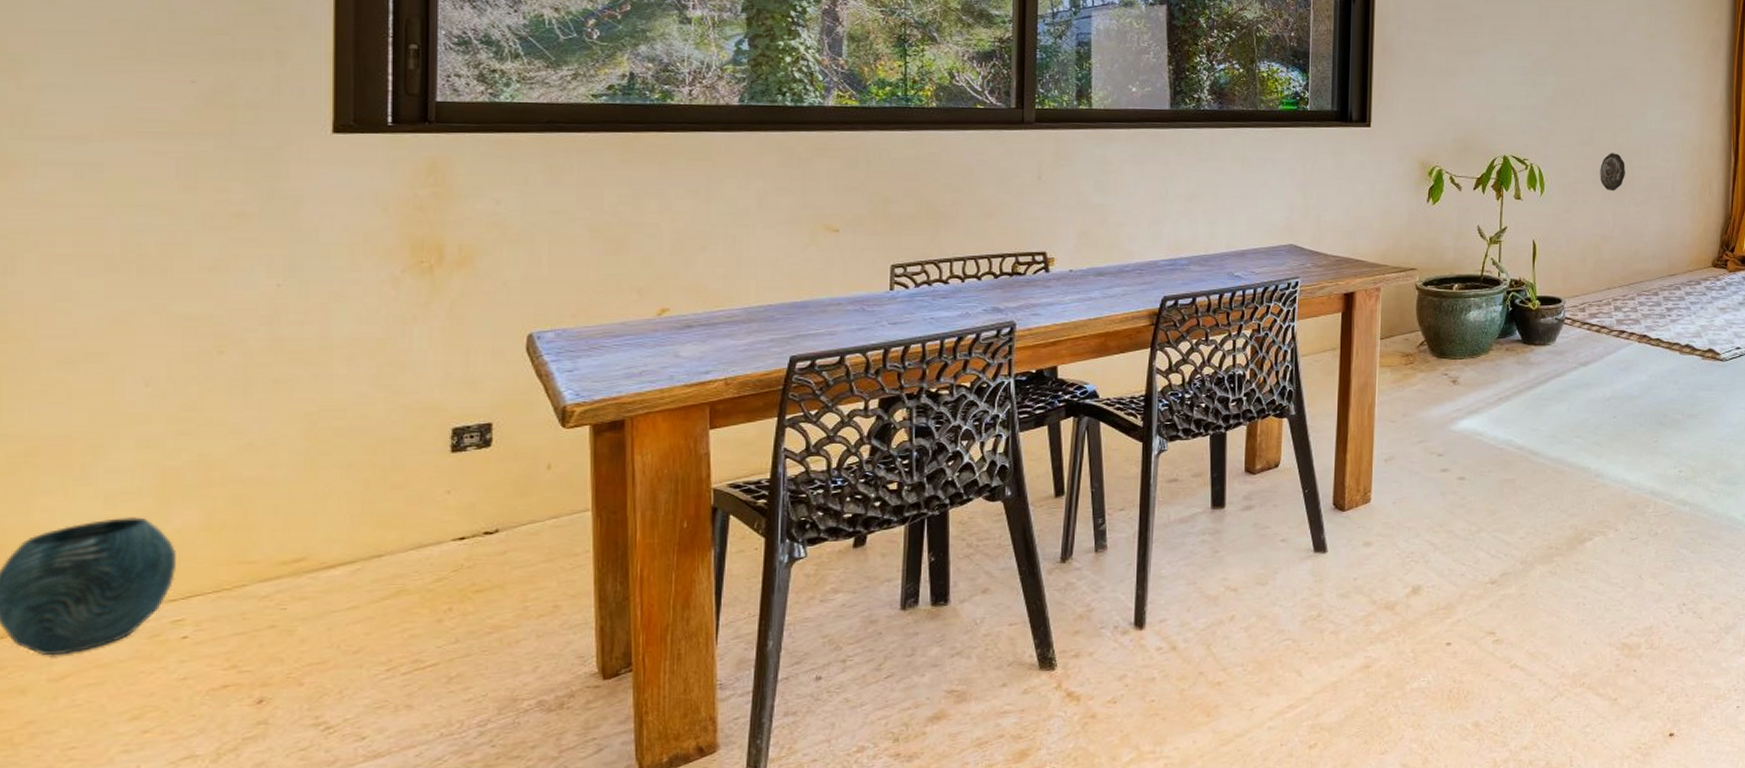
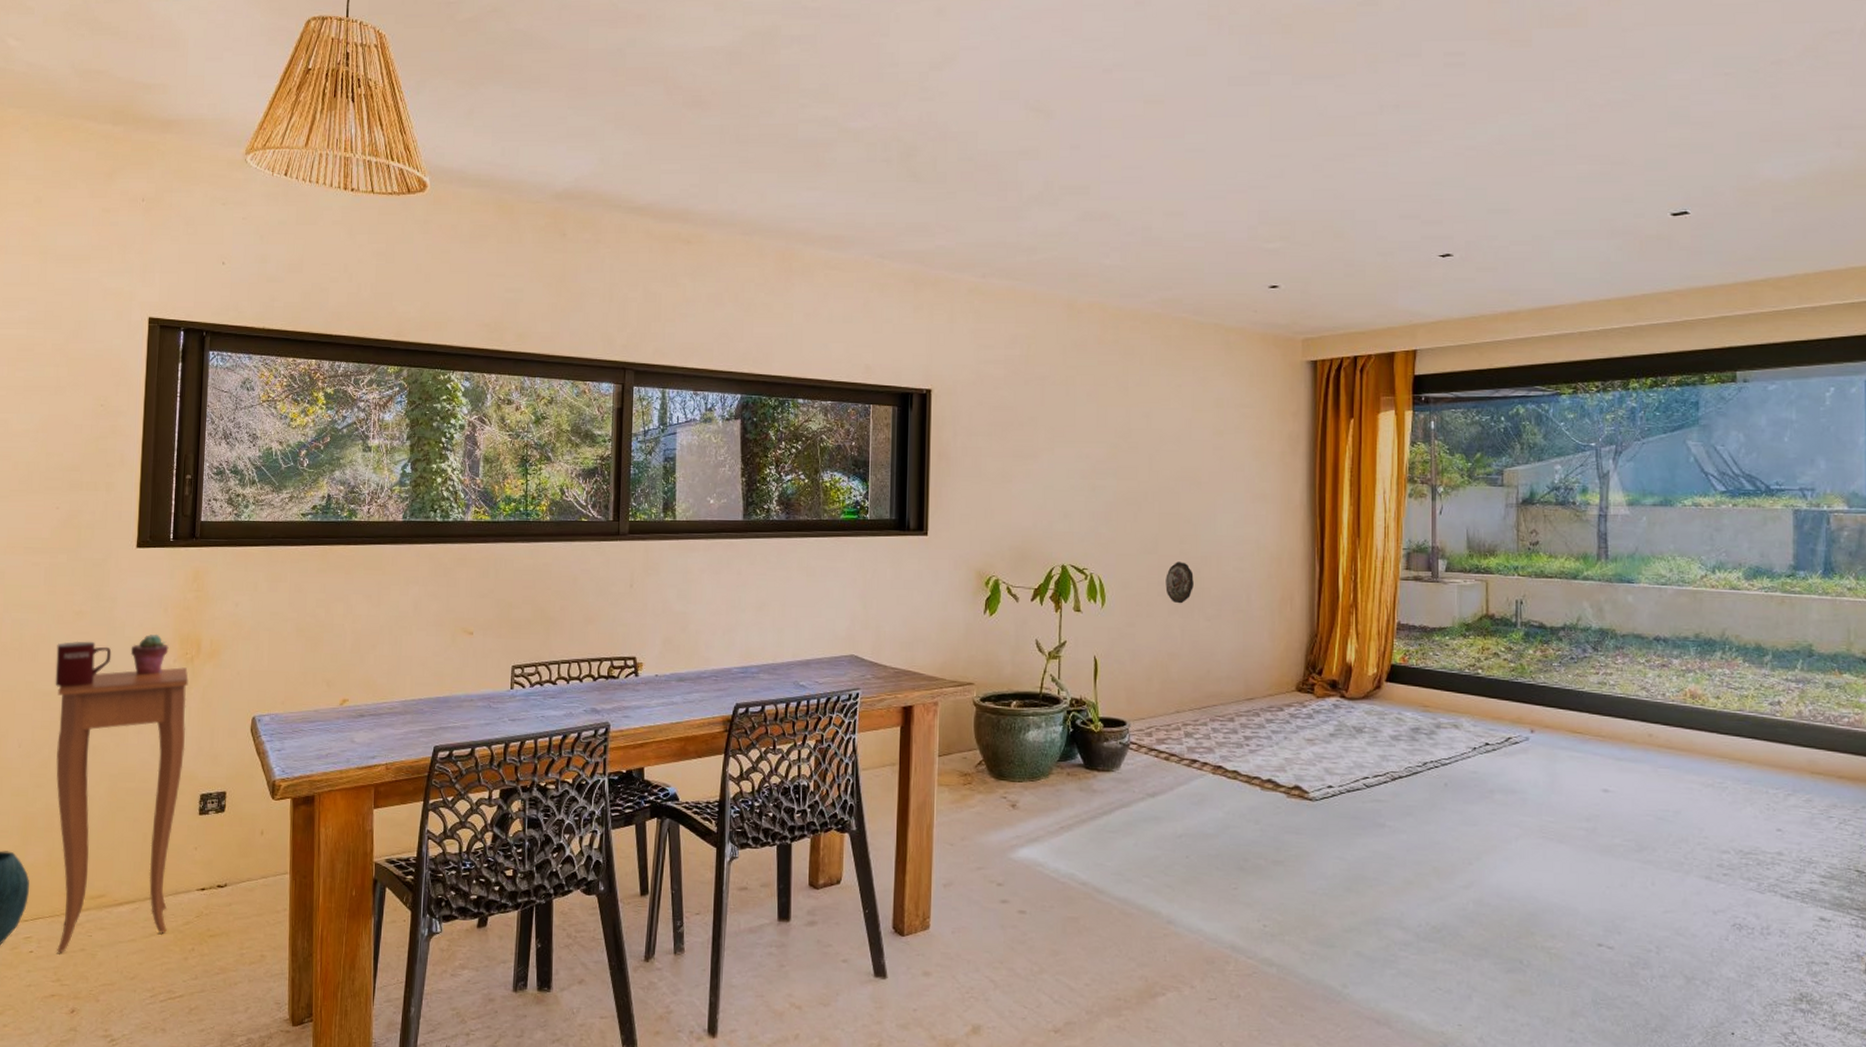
mug: none [204,250,298,309] -> present [55,641,112,687]
side table: none [209,279,426,635] -> present [56,667,189,953]
potted succulent: none [330,239,392,290] -> present [130,634,169,676]

